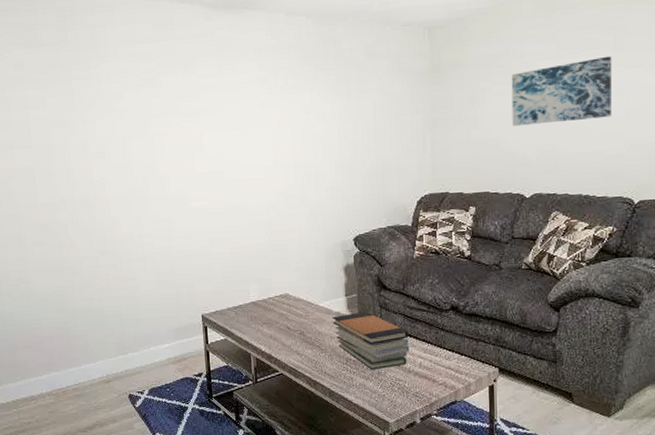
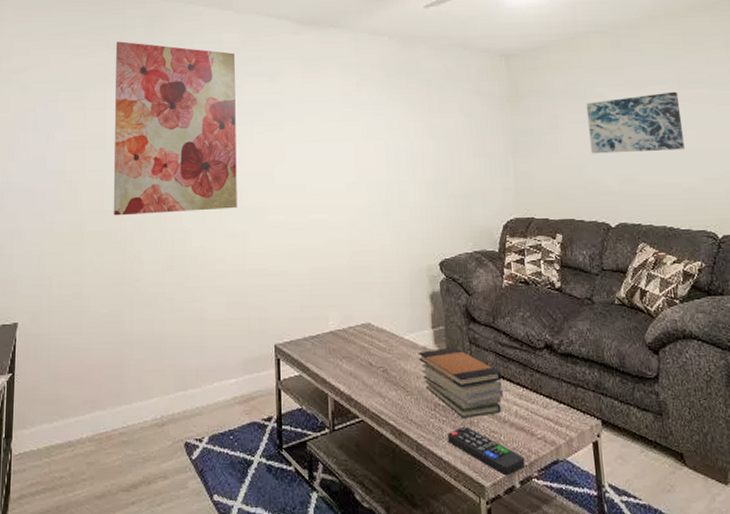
wall art: none [29,39,161,209] -> present [113,41,237,216]
remote control: none [357,376,426,414] -> present [448,426,526,476]

